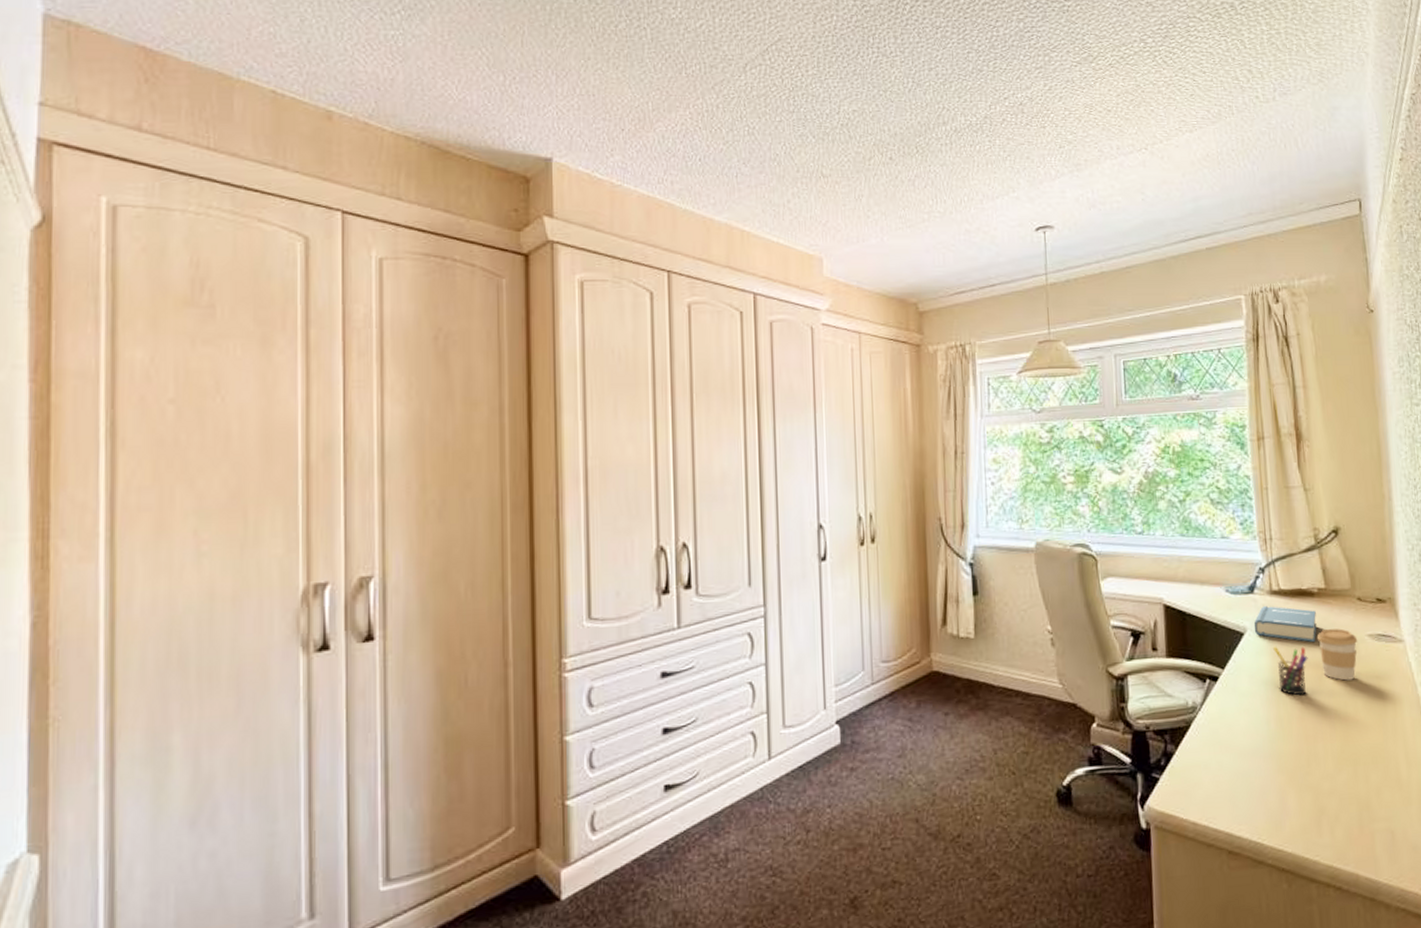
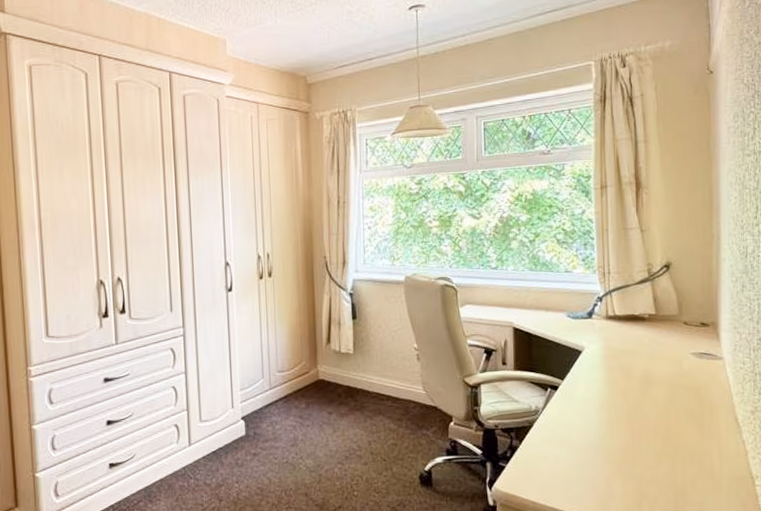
hardback book: present [1254,606,1317,643] -> none [591,329,646,360]
pen holder: present [1273,646,1308,696] -> none [607,362,637,403]
coffee cup: present [1317,628,1358,681] -> none [646,348,682,391]

